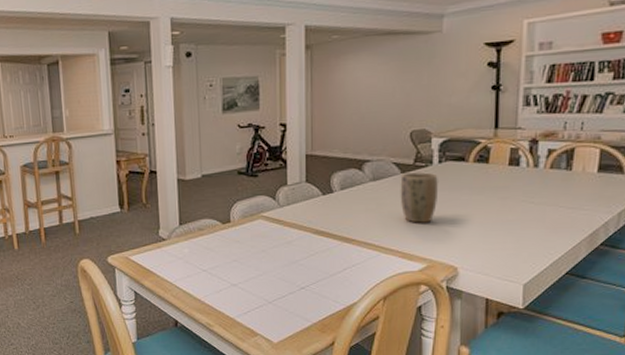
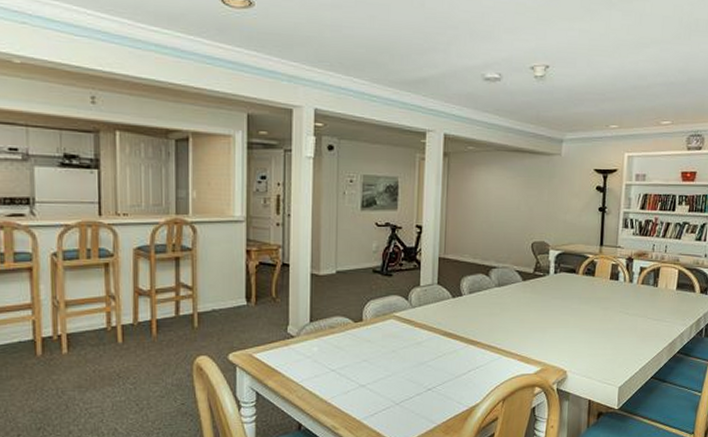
plant pot: present [400,172,439,223] -> none [521,281,554,328]

